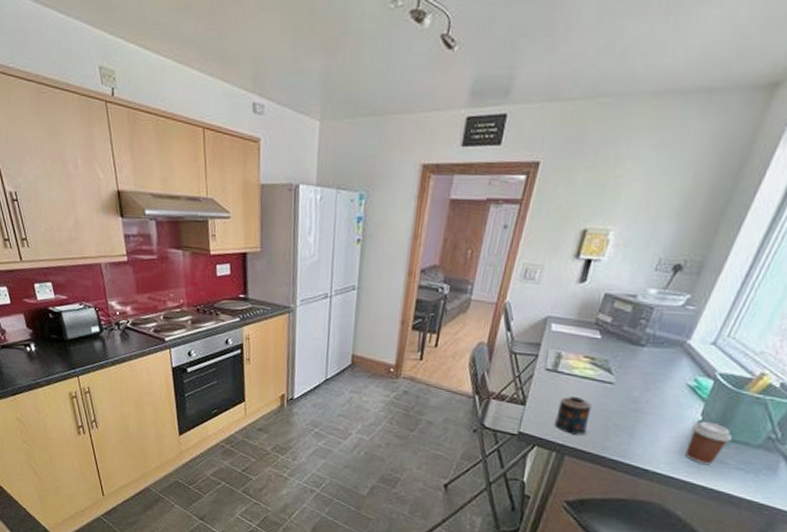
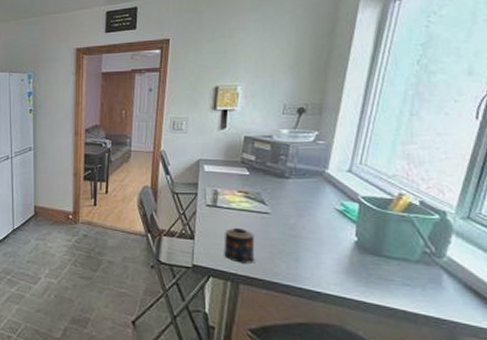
coffee cup: present [684,421,733,466] -> none [350,241,391,284]

